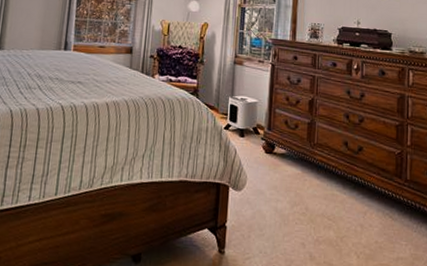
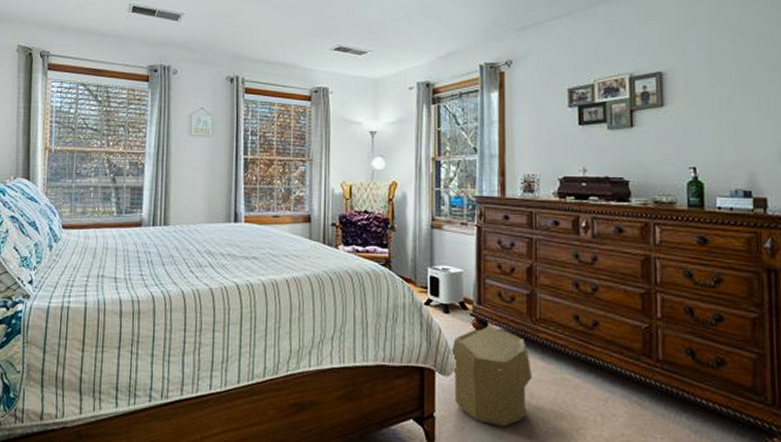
pouf: none [242,149,308,235] -> present [450,326,532,427]

